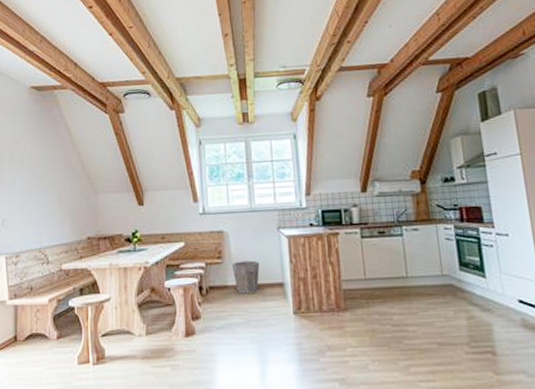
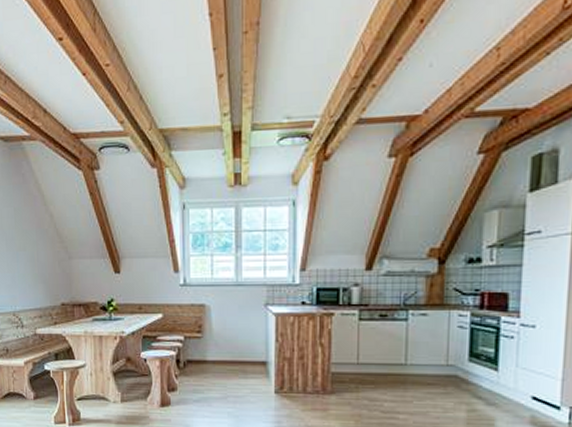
waste bin: present [231,260,260,294] -> none [212,337,243,369]

